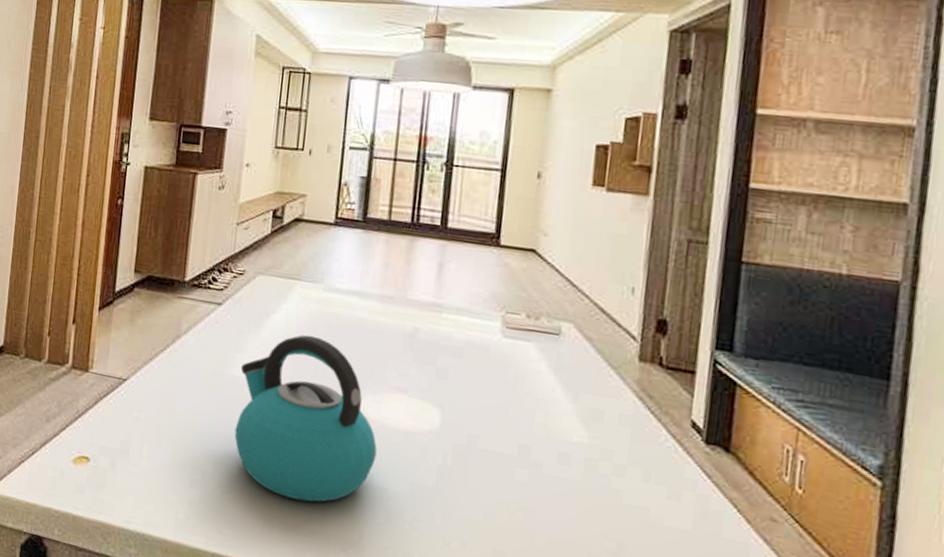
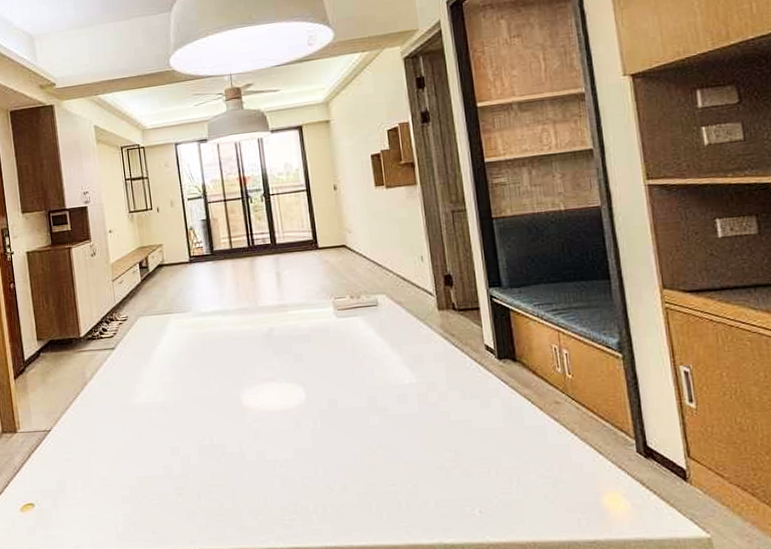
kettle: present [234,335,377,502] -> none [141,354,264,489]

